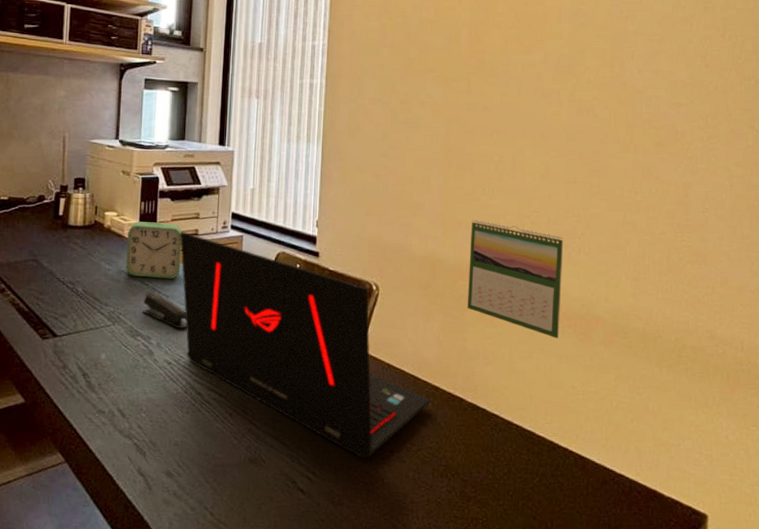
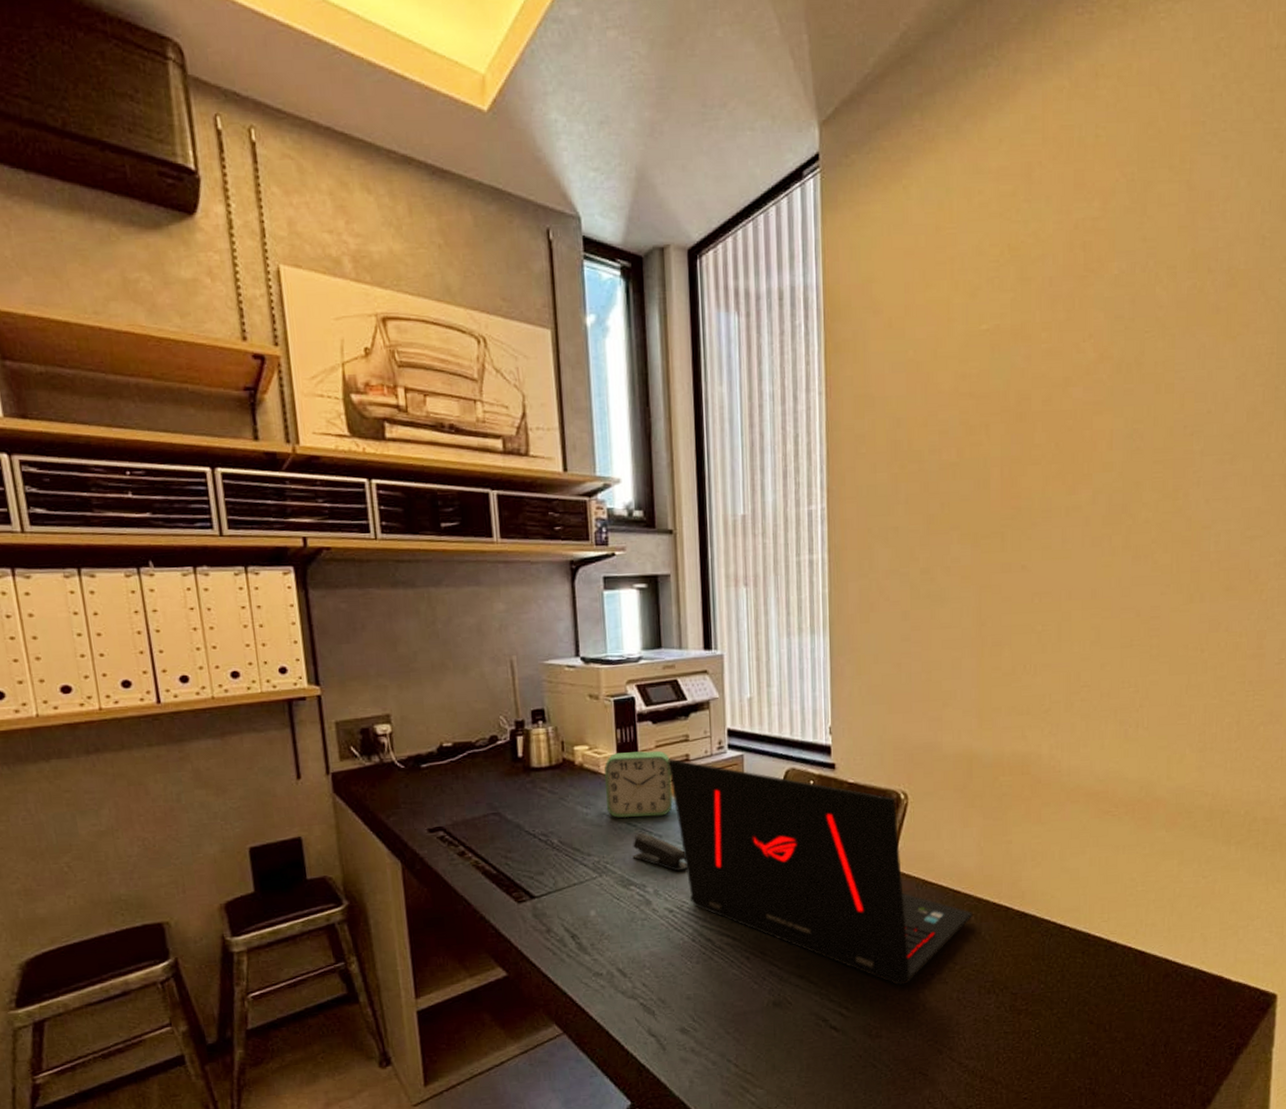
calendar: present [468,219,564,339] -> none [1011,703,1119,828]

